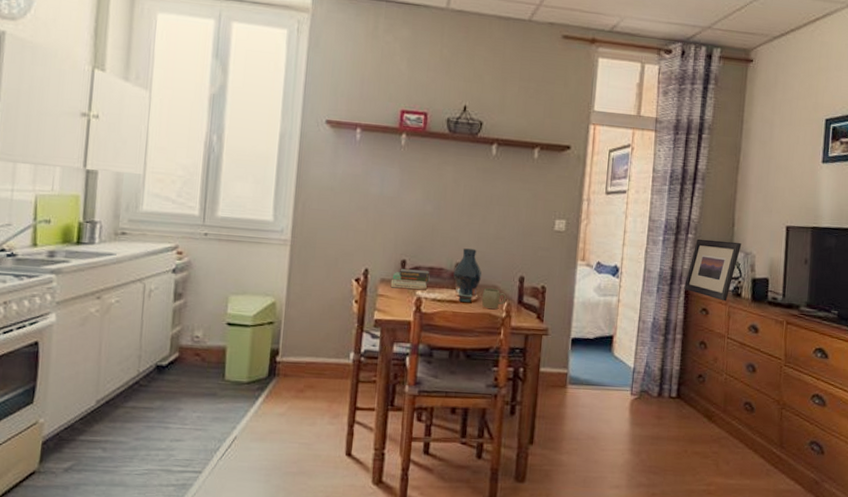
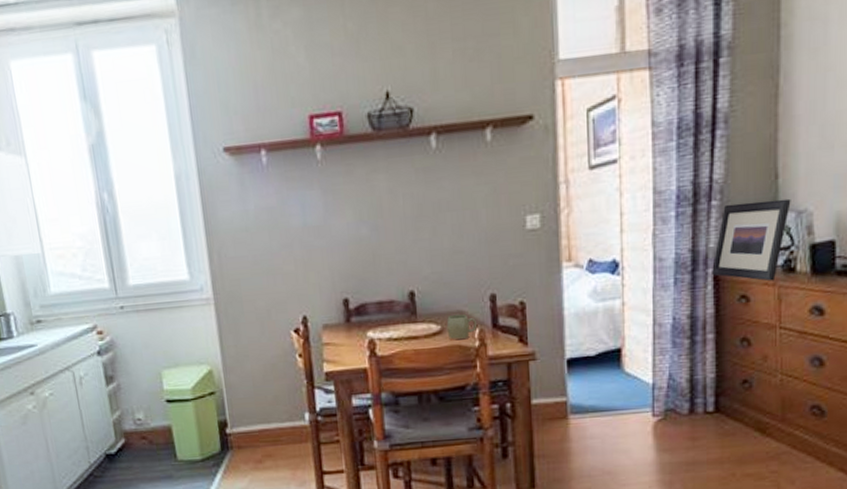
books: present [390,269,430,291] -> none [335,307,380,334]
vase: present [453,248,482,302] -> none [407,271,443,336]

